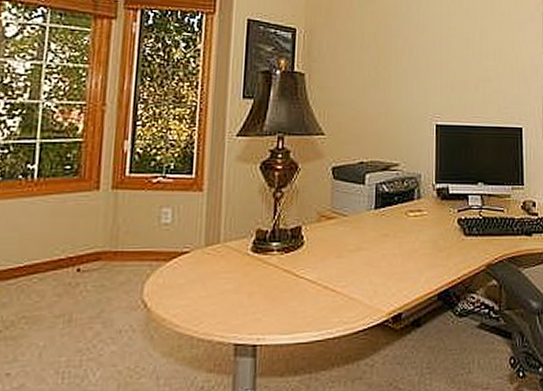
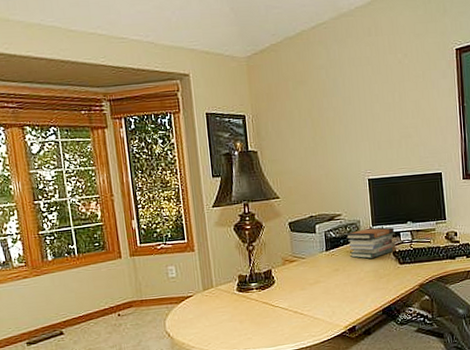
book stack: none [401,185,463,224] -> present [345,227,396,259]

